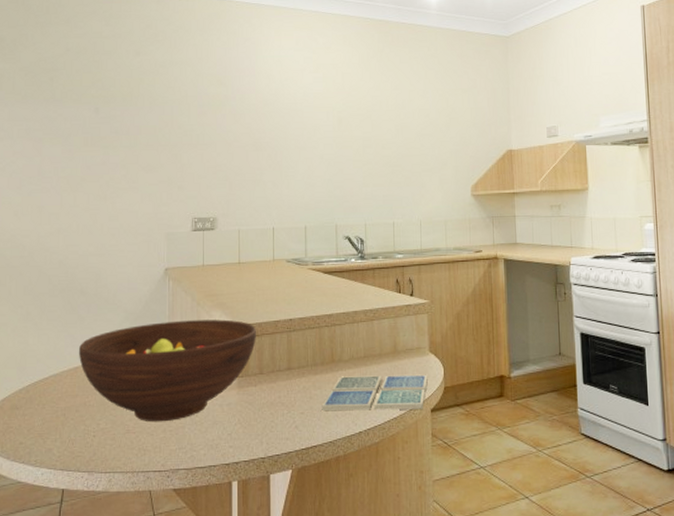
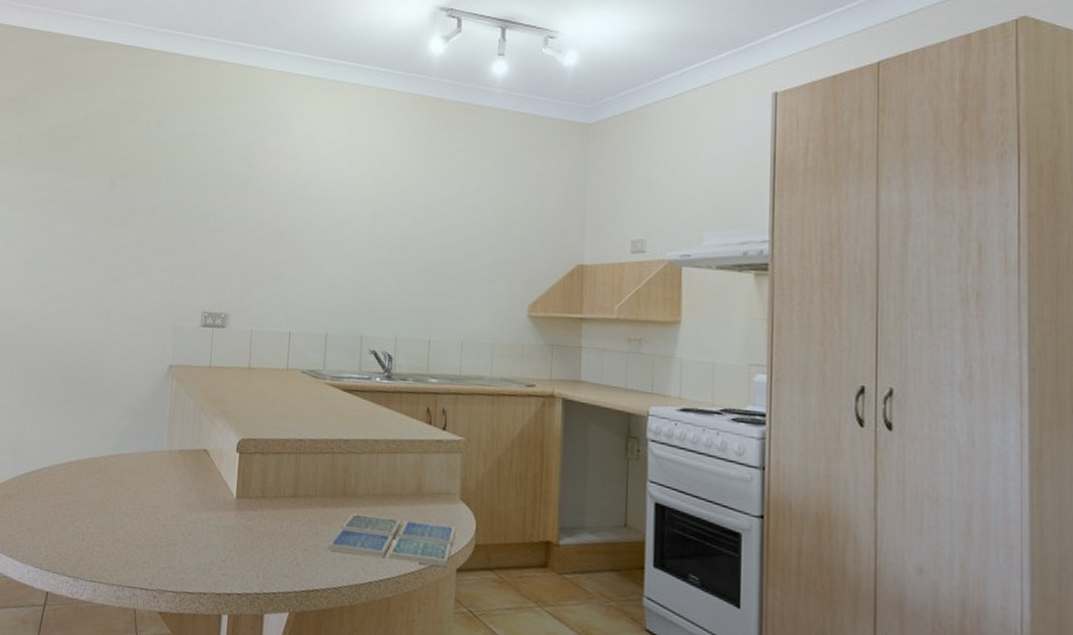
fruit bowl: present [78,319,257,422] -> none [73,424,262,536]

